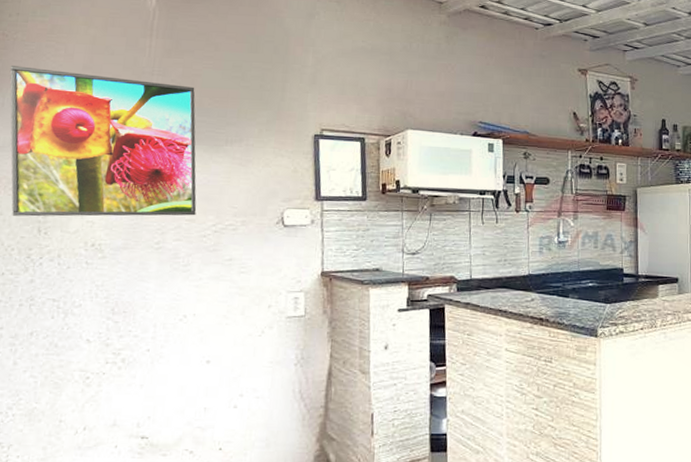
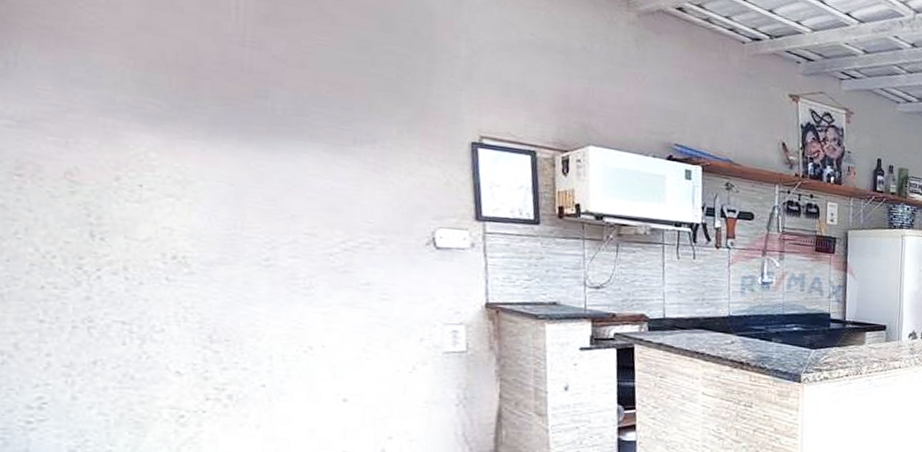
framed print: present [9,66,197,217] -> none [20,11,318,229]

